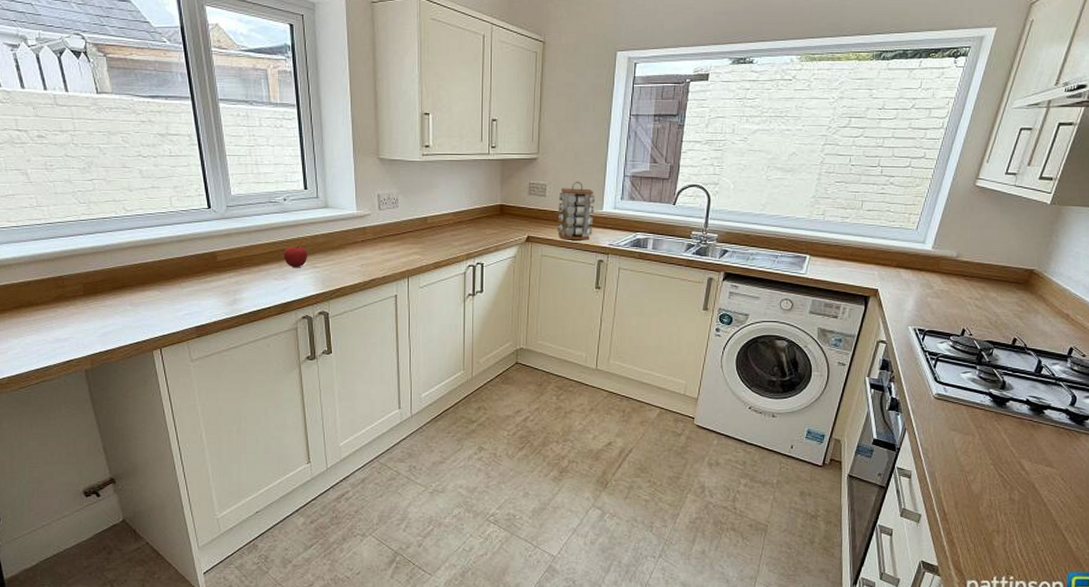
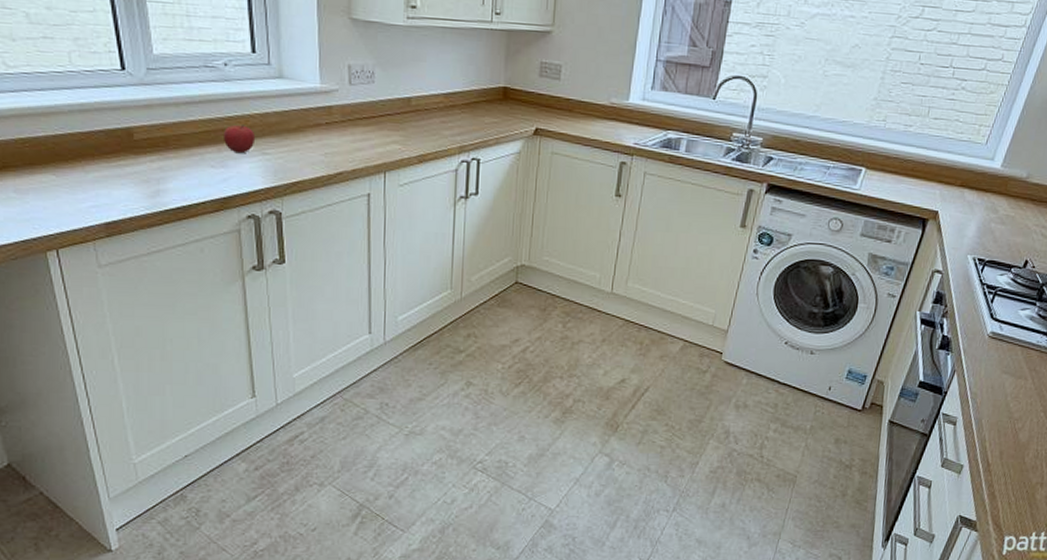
spice rack: present [556,181,595,240] -> none [571,63,621,137]

